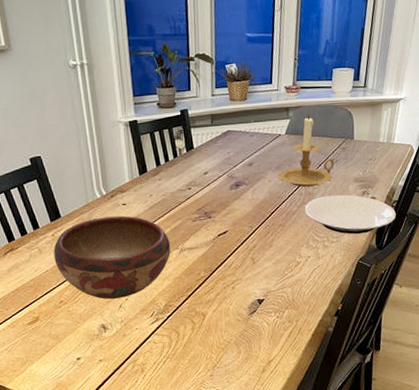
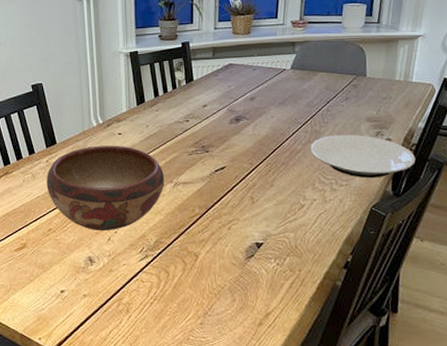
candle holder: present [277,116,335,187] -> none [281,51,345,124]

